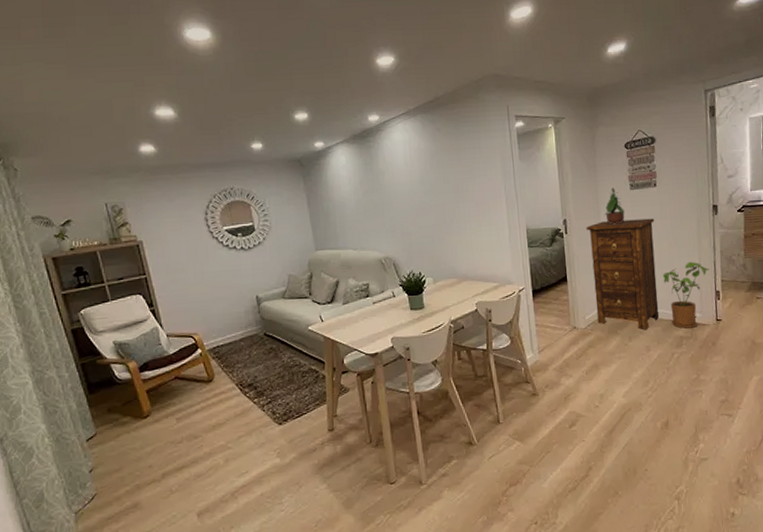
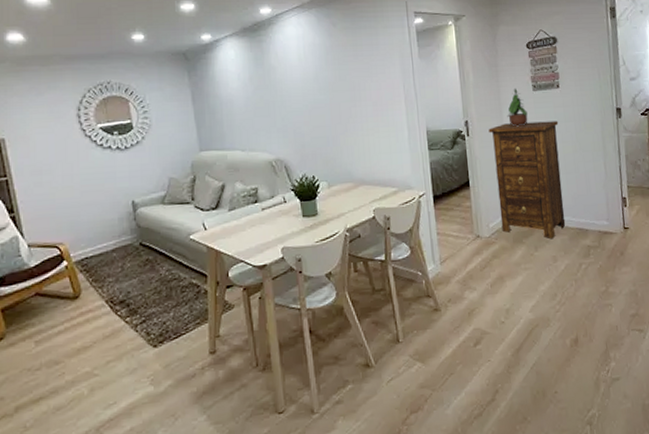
house plant: present [663,261,710,329] -> none [568,166,616,237]

